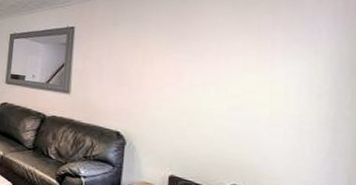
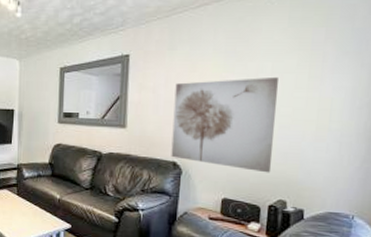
wall art: none [114,55,225,154] -> present [171,76,278,173]

